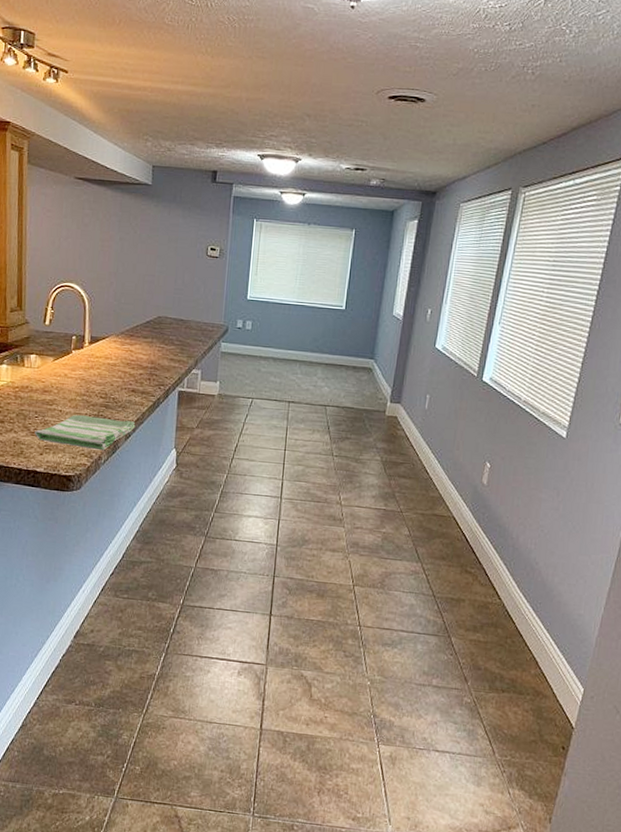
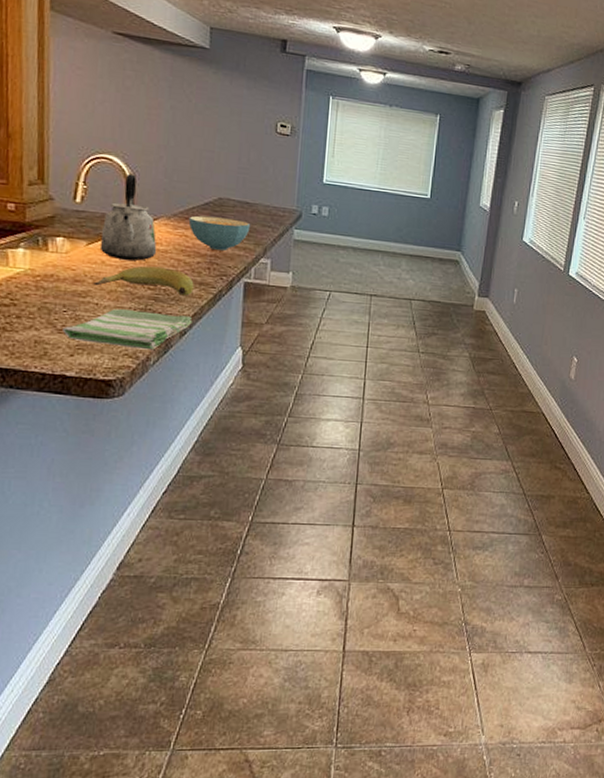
banana: none [57,377,137,404] -> present [92,265,194,296]
kettle: none [63,298,108,373] -> present [99,173,157,261]
cereal bowl: none [133,333,185,363] -> present [188,216,251,251]

